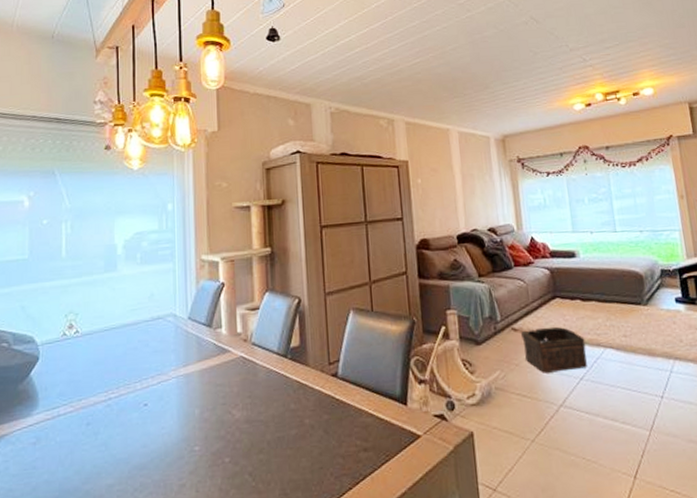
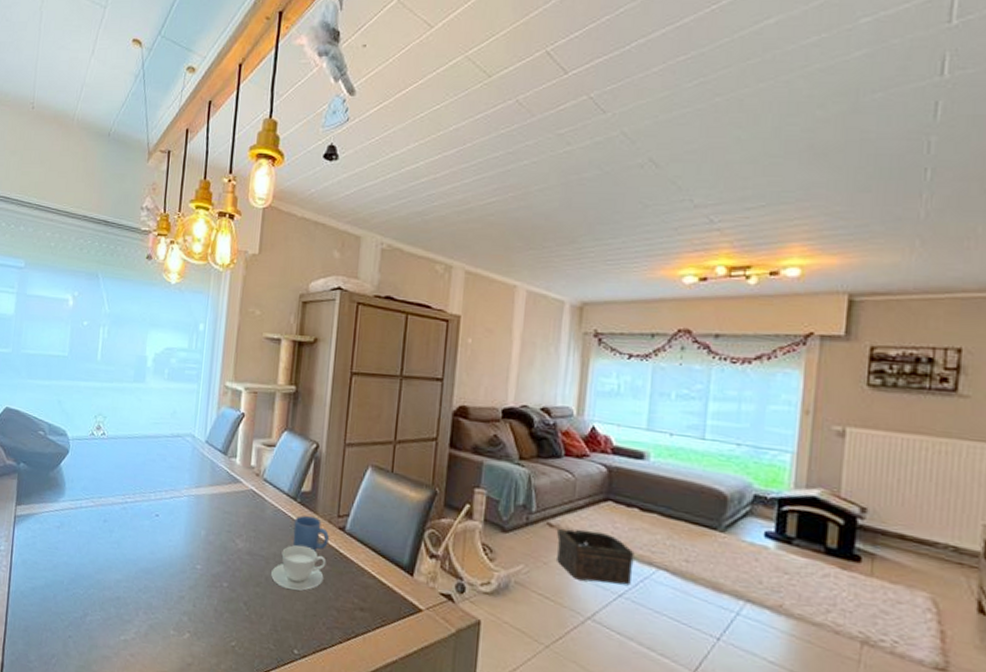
teacup: none [272,400,325,448] -> present [271,544,327,591]
mug: none [288,369,324,405] -> present [292,515,329,553]

